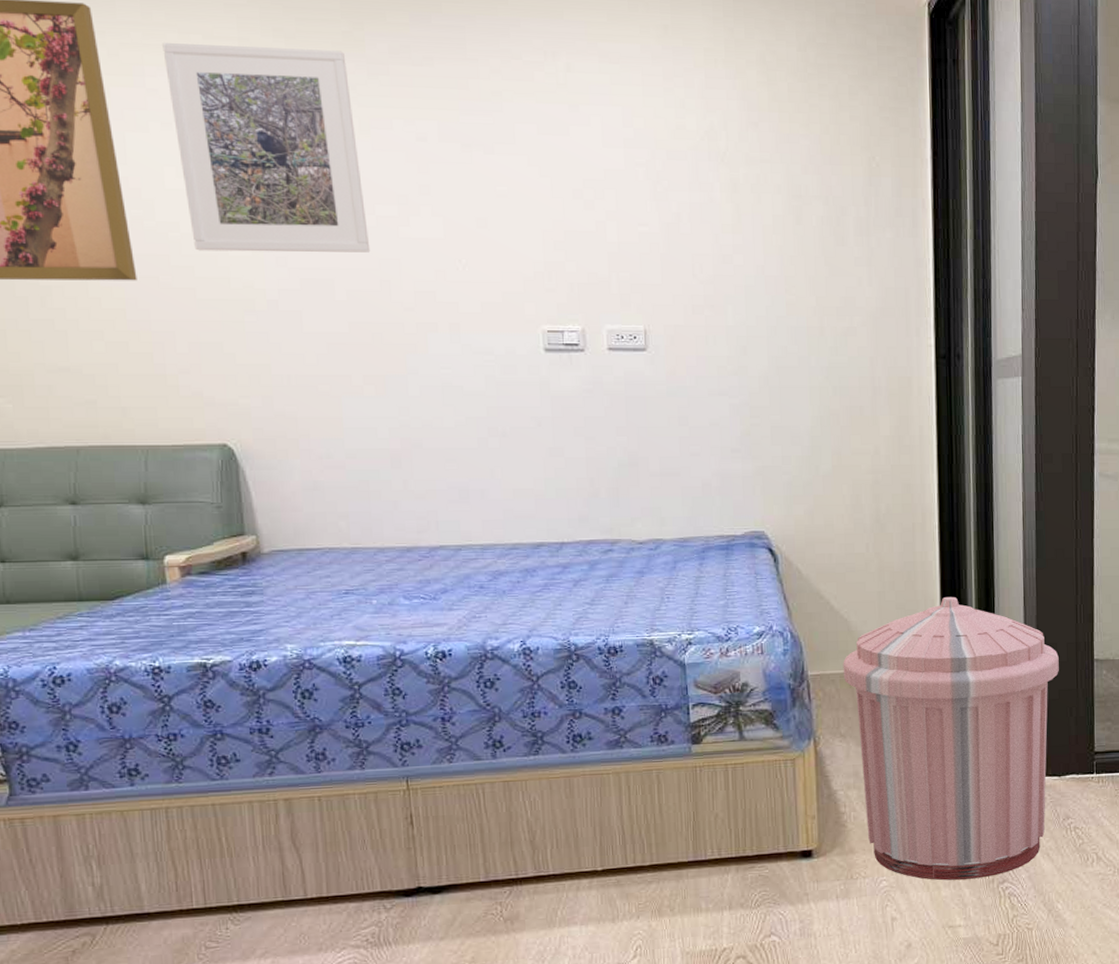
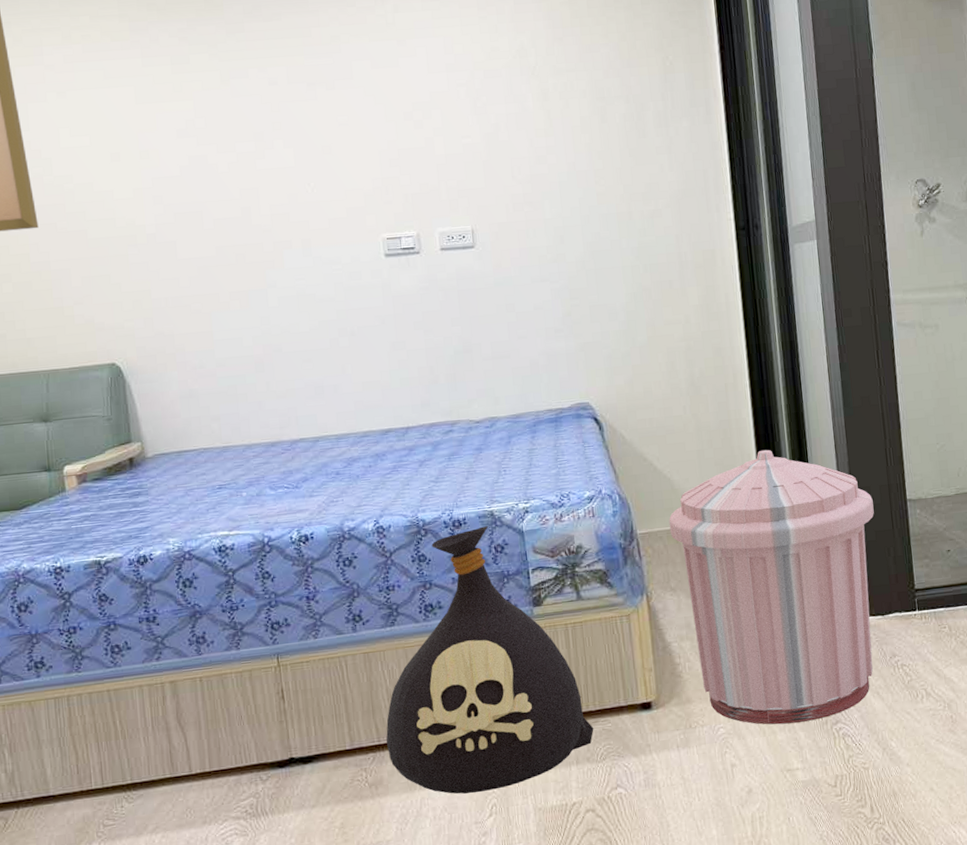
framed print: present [162,43,371,253] -> none [57,16,233,198]
bag: none [524,655,750,934] -> present [386,526,594,794]

